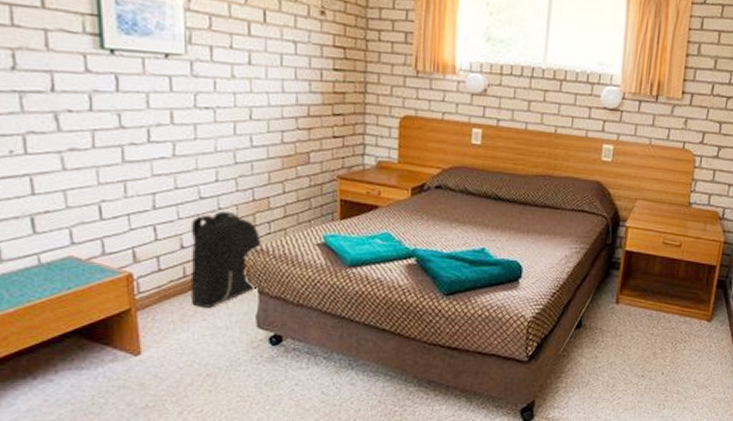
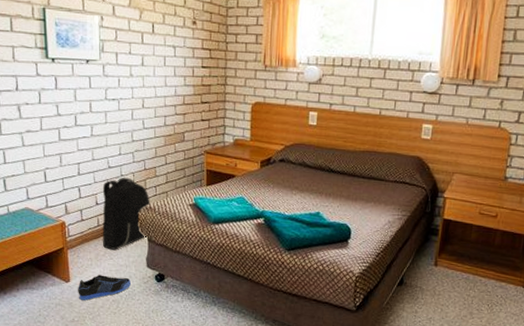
sneaker: none [153,342,235,378] -> present [78,275,132,301]

